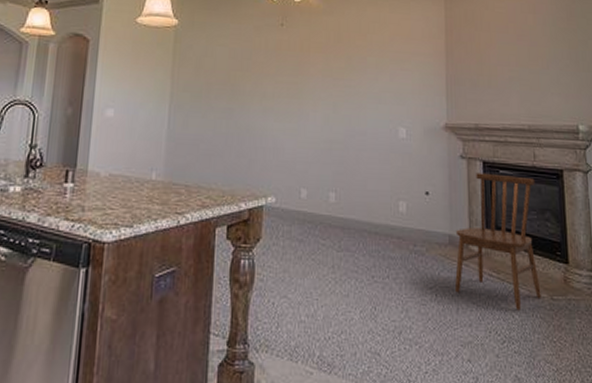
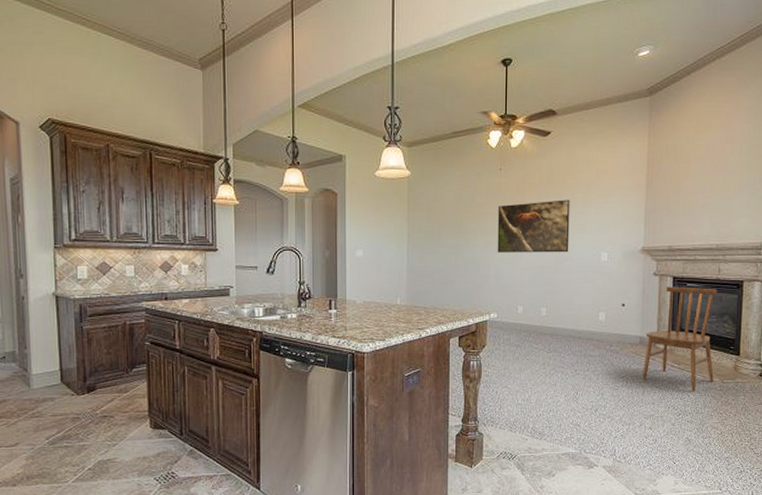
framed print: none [277,63,361,126] -> present [497,200,570,253]

